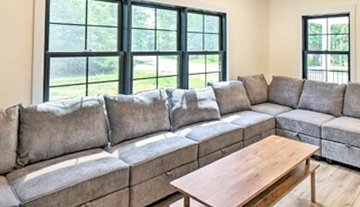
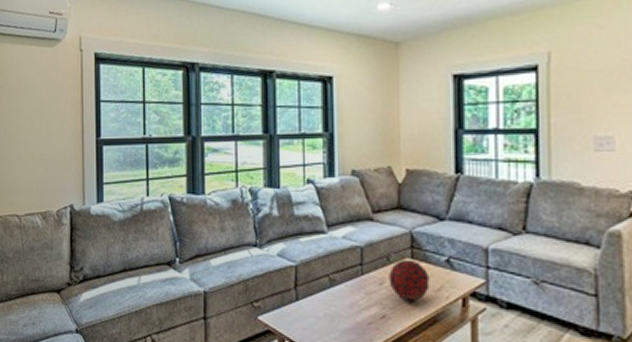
decorative orb: none [261,136,286,163] -> present [389,259,430,300]

